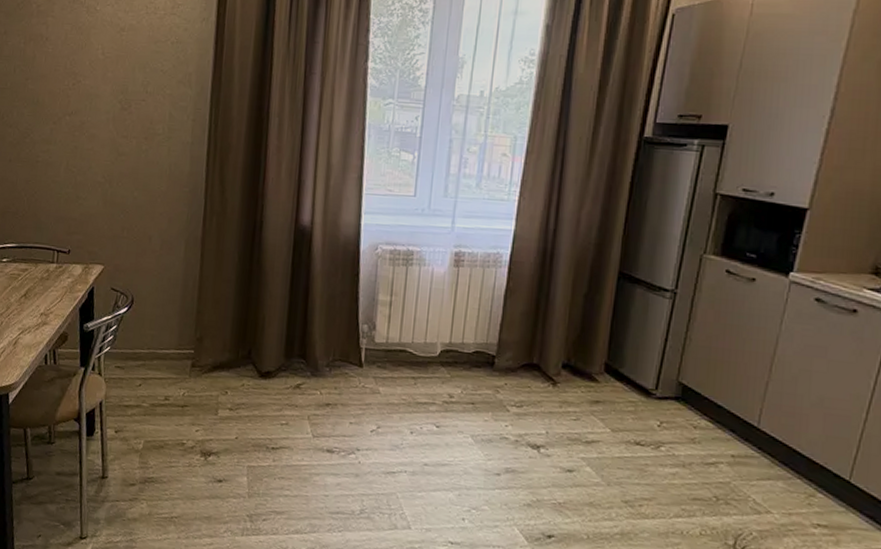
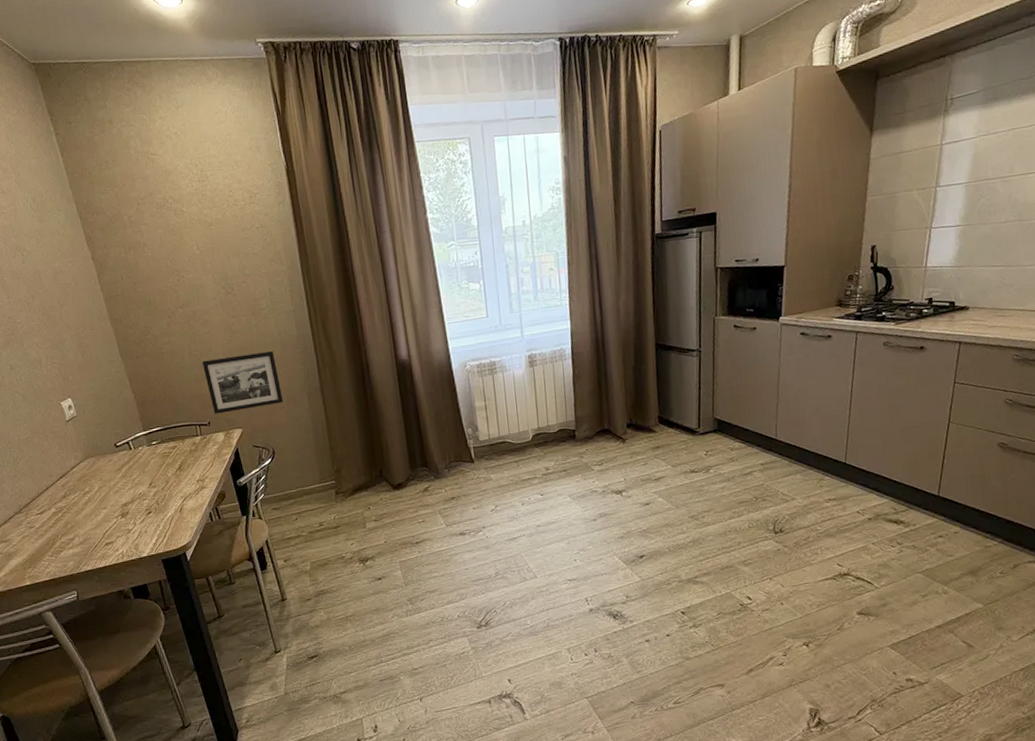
picture frame: none [77,179,159,246] -> present [201,350,284,414]

